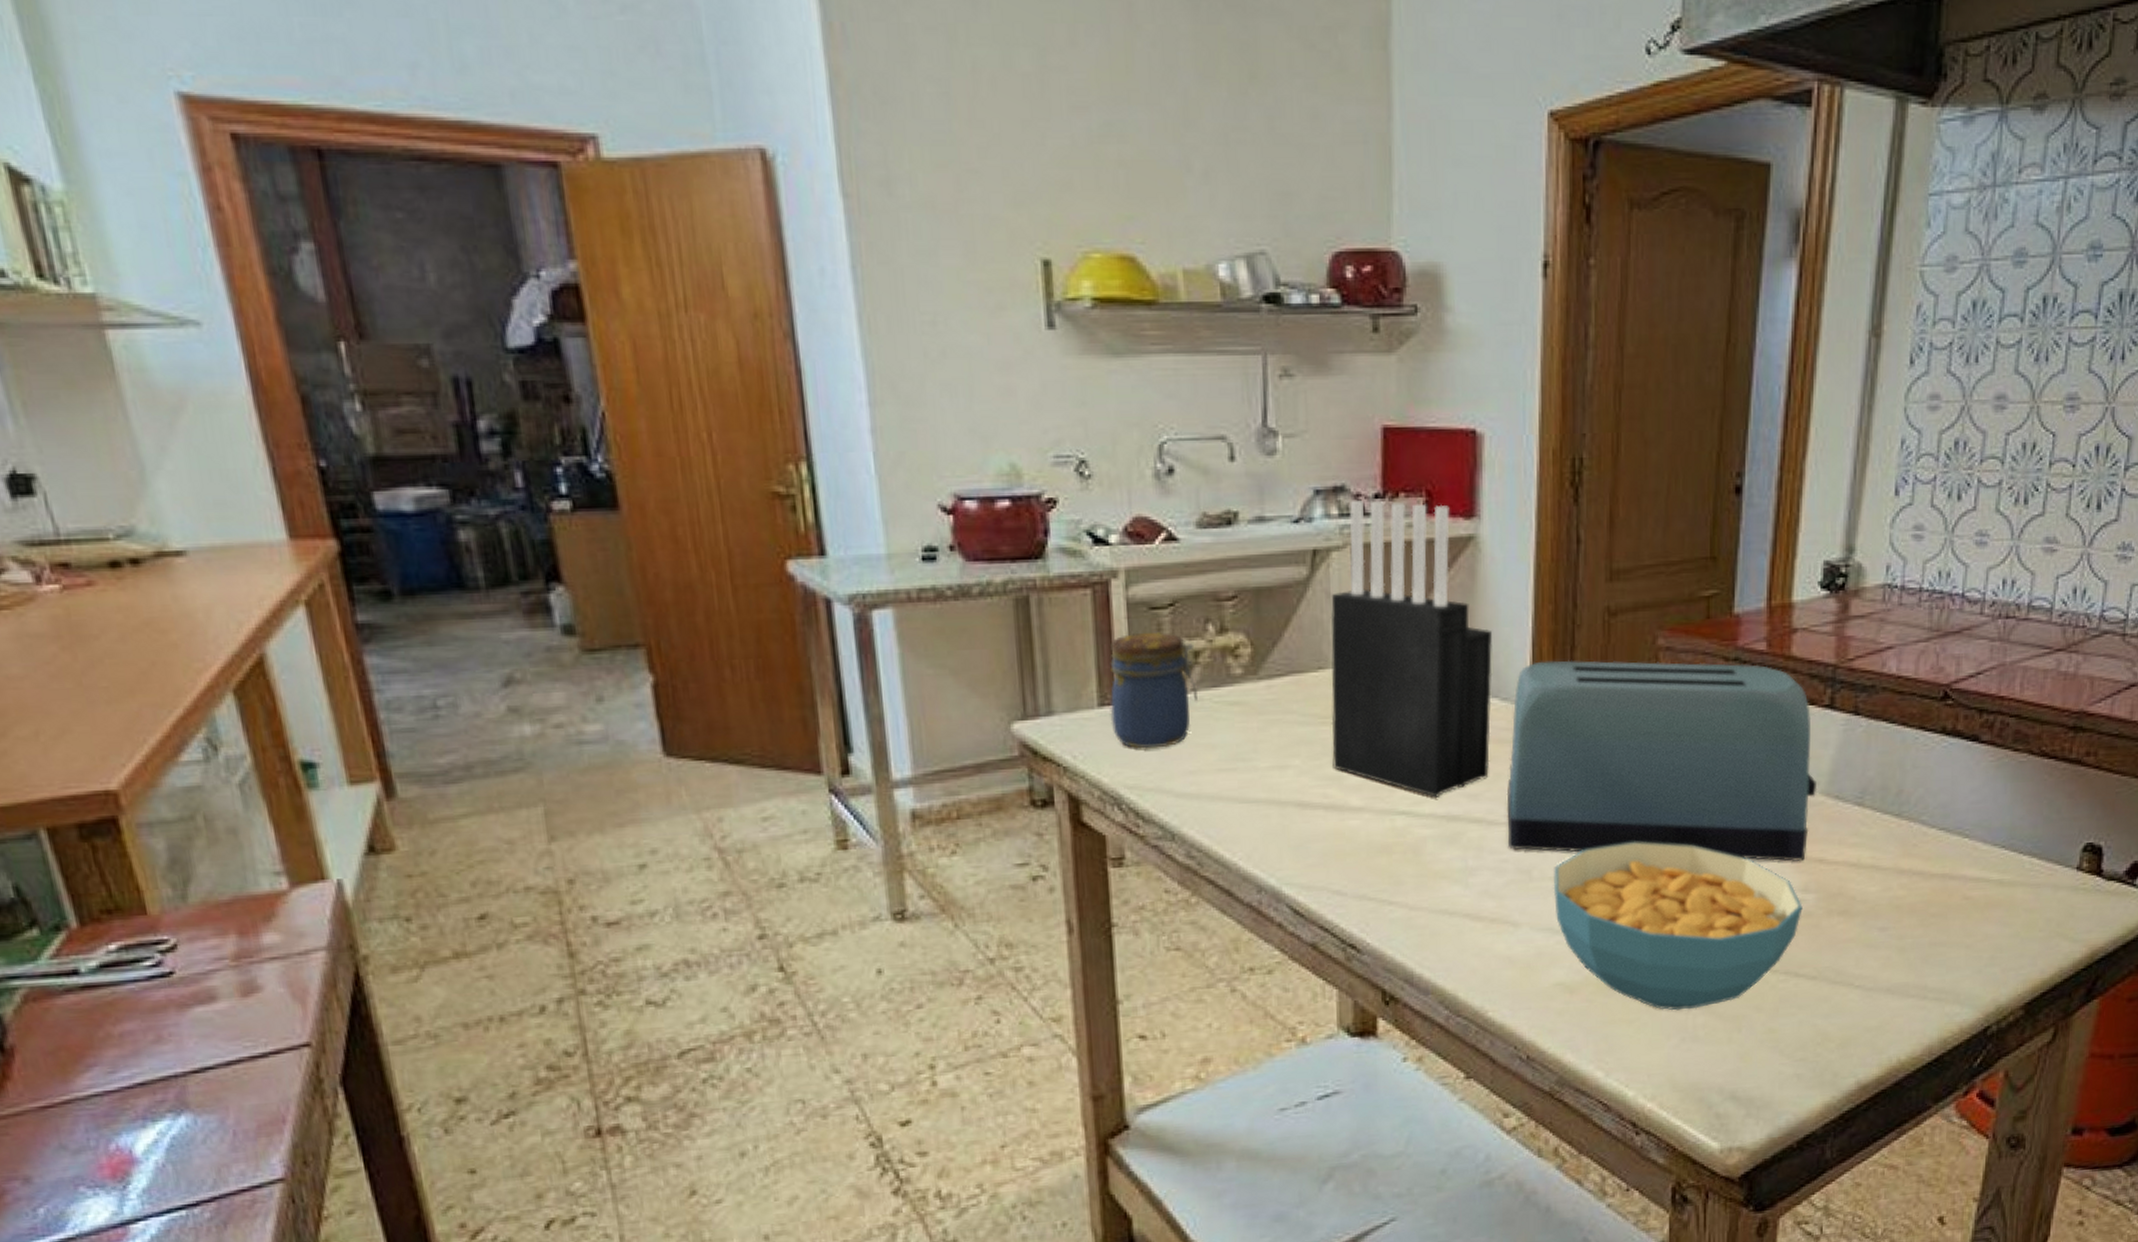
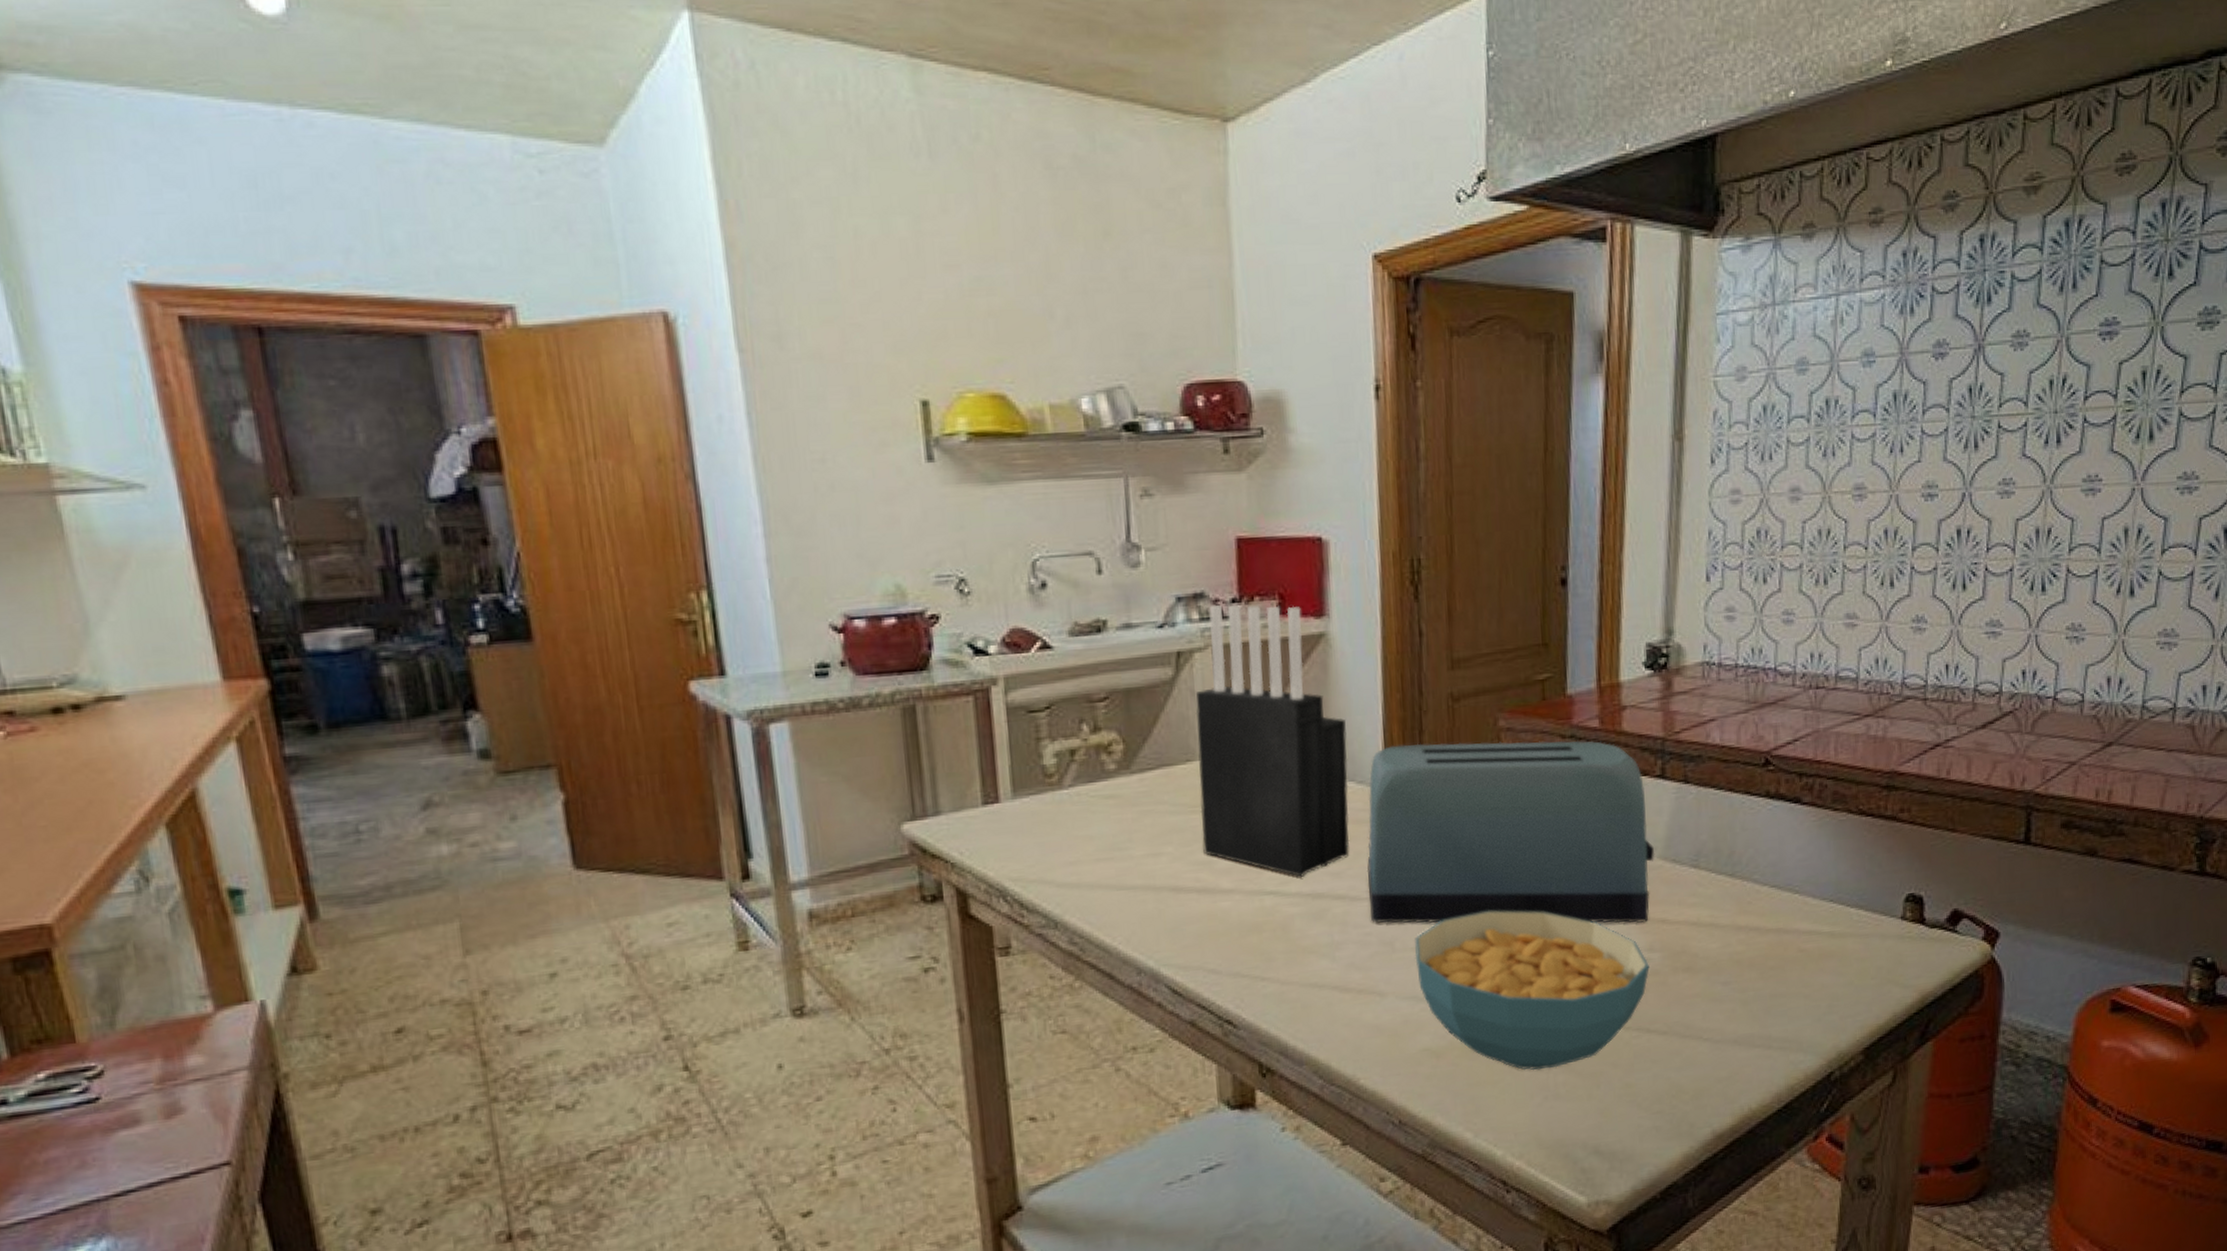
jar: present [1110,632,1198,749] -> none [992,734,1075,843]

